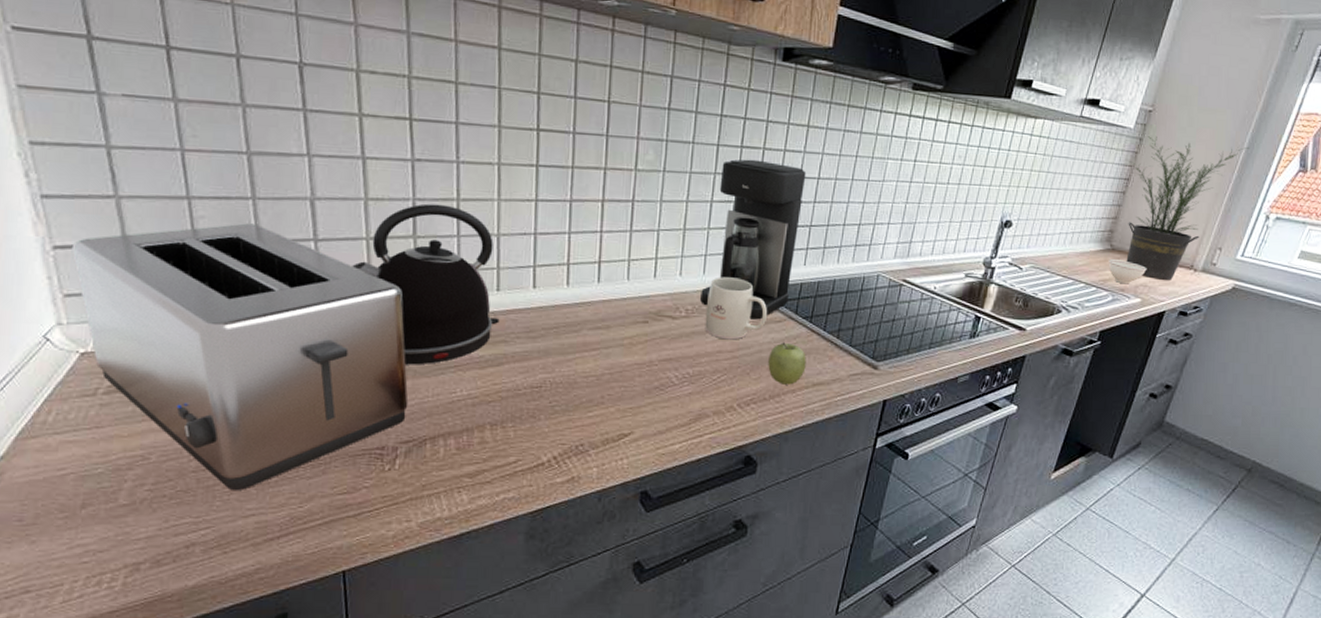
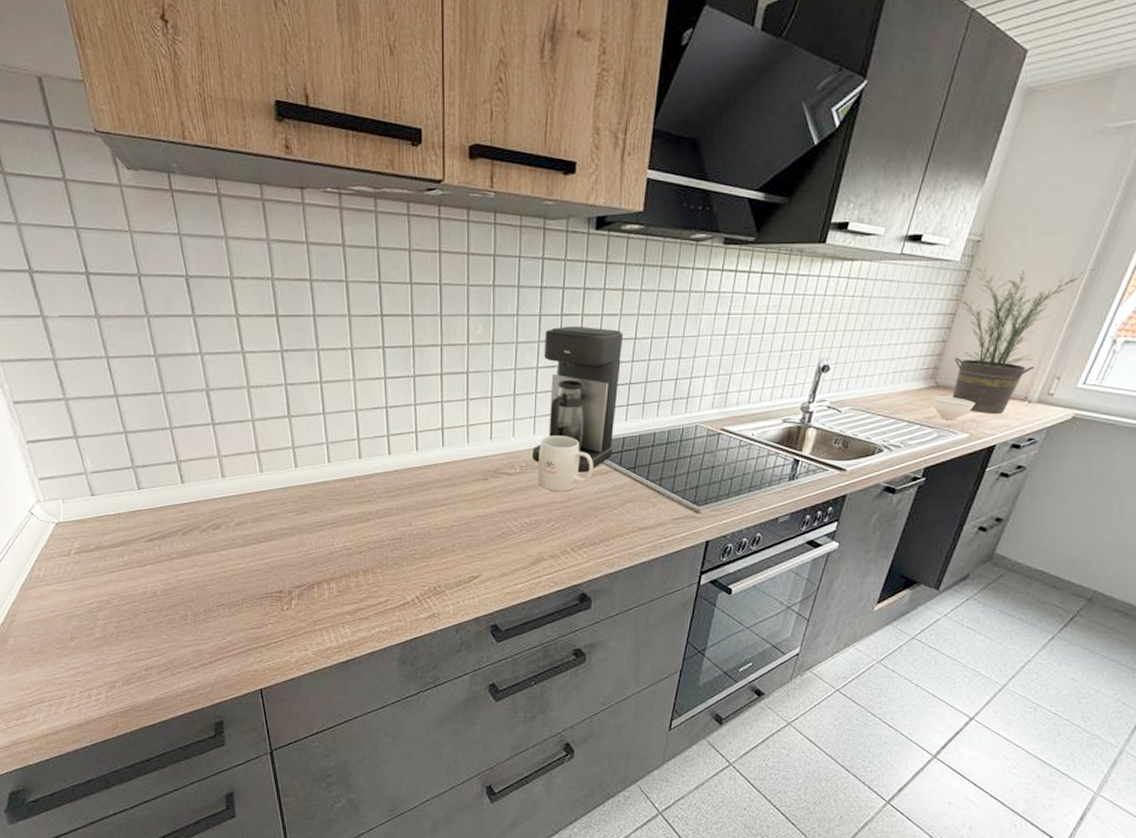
toaster: present [71,223,409,490] -> none [39,414,297,626]
kettle: present [352,203,500,365] -> none [243,387,363,524]
fruit: present [768,342,806,385] -> none [597,492,632,530]

